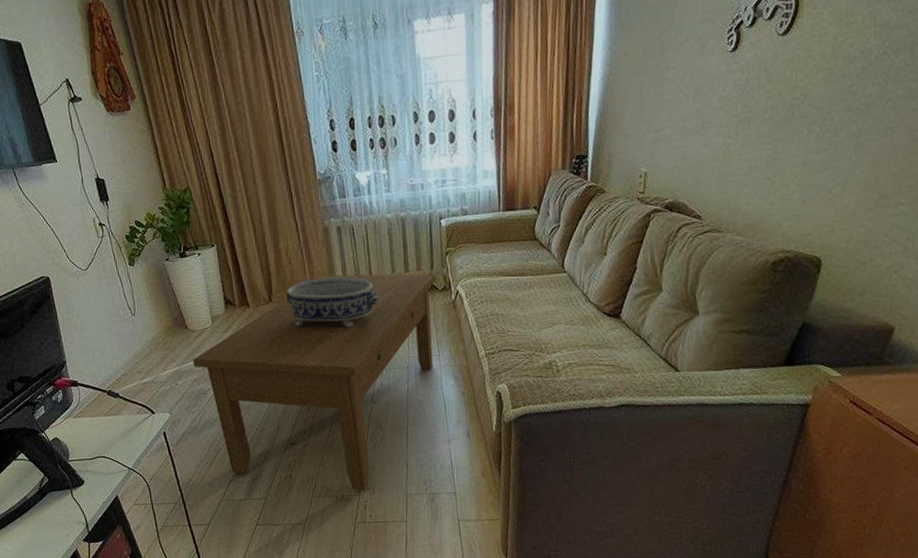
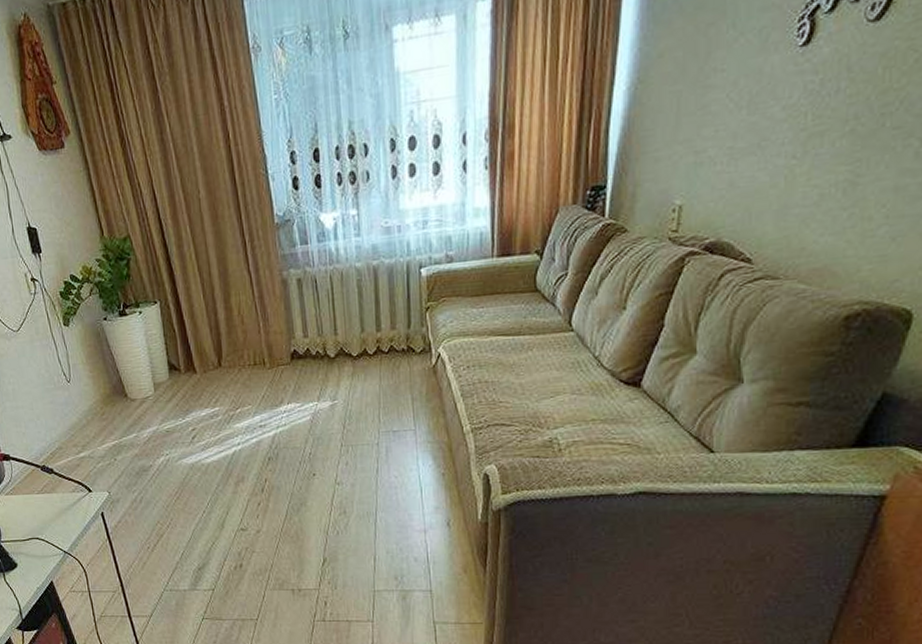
coffee table: present [193,273,435,491] -> none [133,333,413,584]
decorative bowl: present [285,276,379,328] -> none [236,337,345,397]

